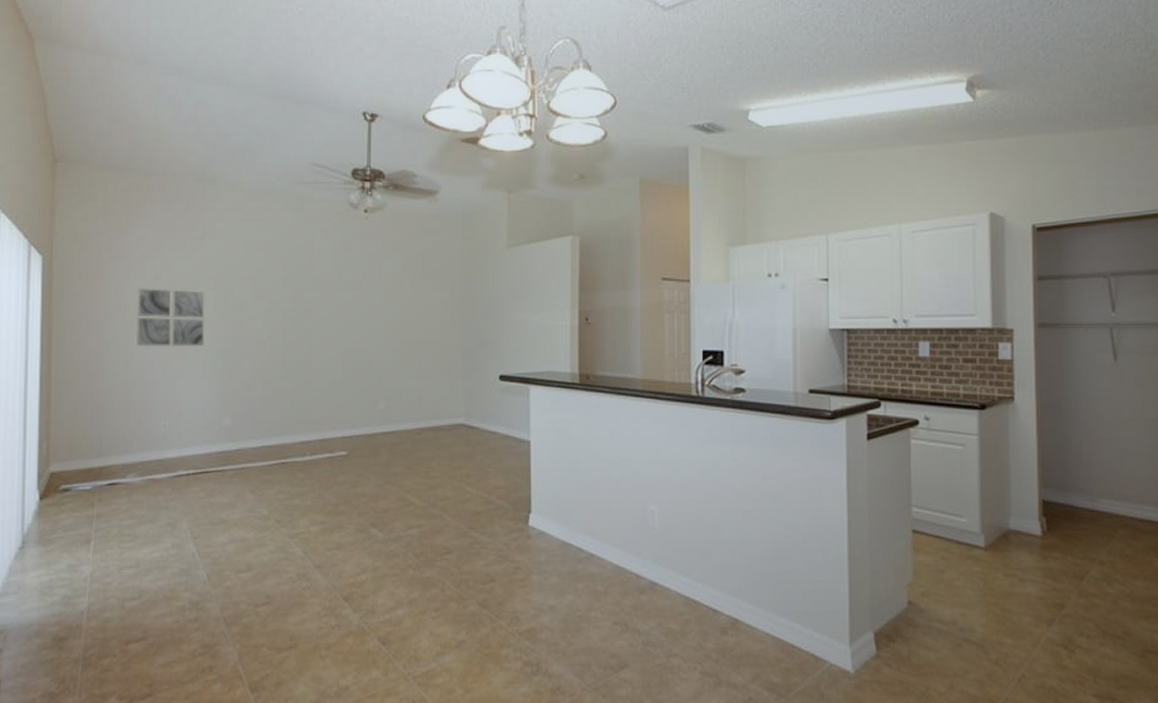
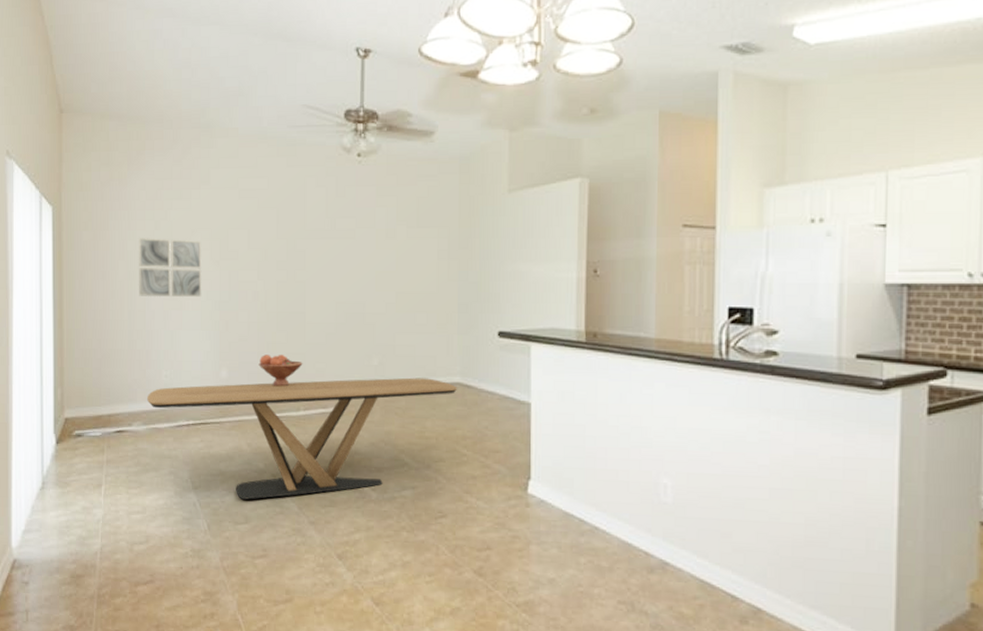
dining table: none [143,420,462,547] -> present [147,377,458,500]
fruit bowl: none [263,402,309,433] -> present [258,354,303,387]

